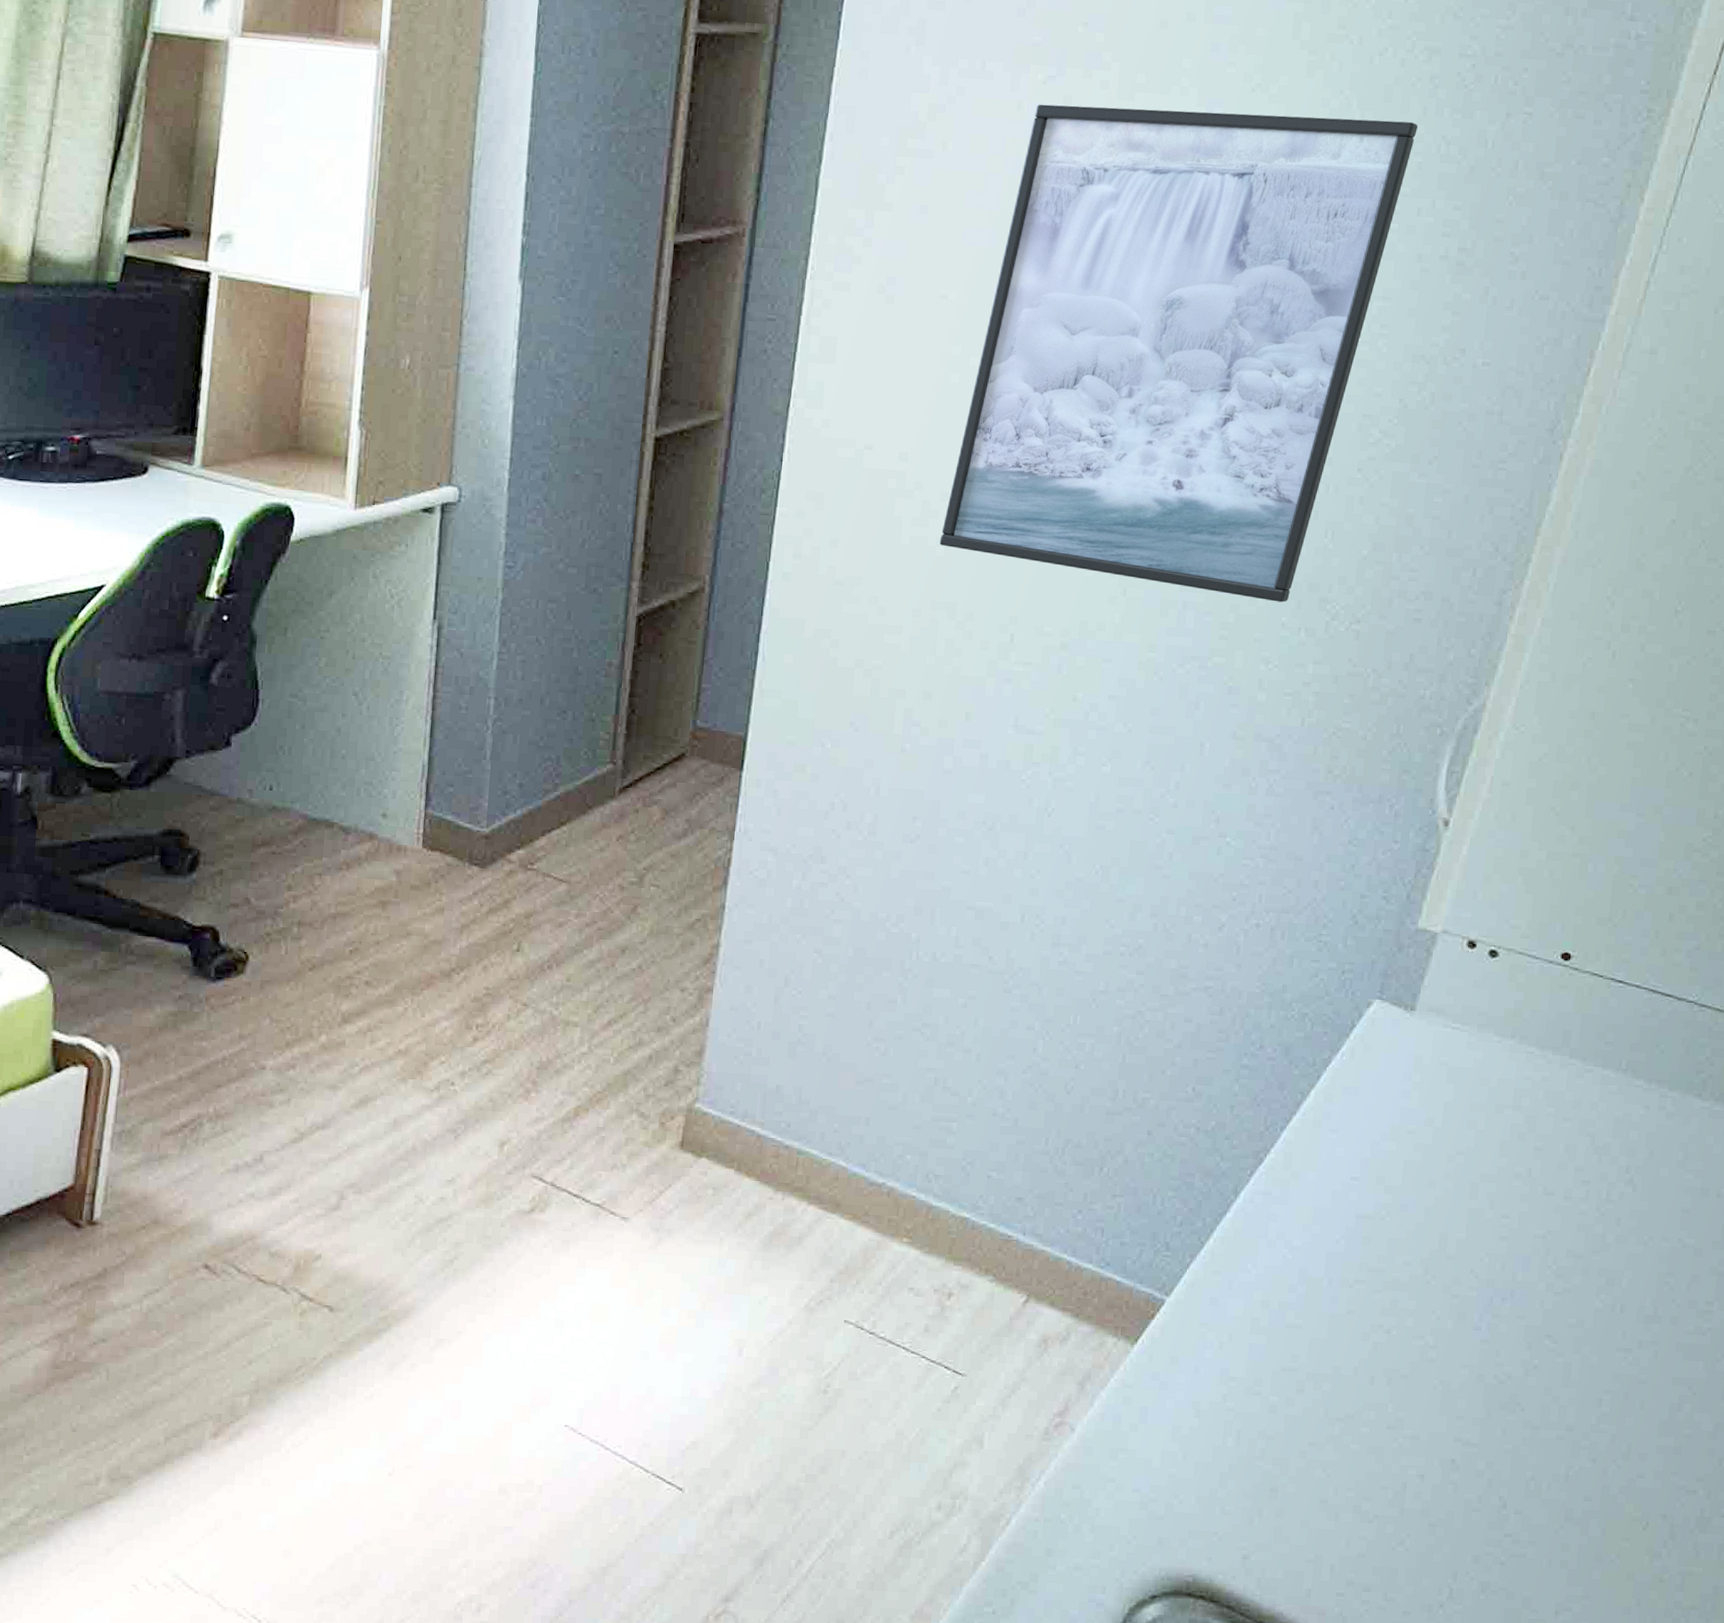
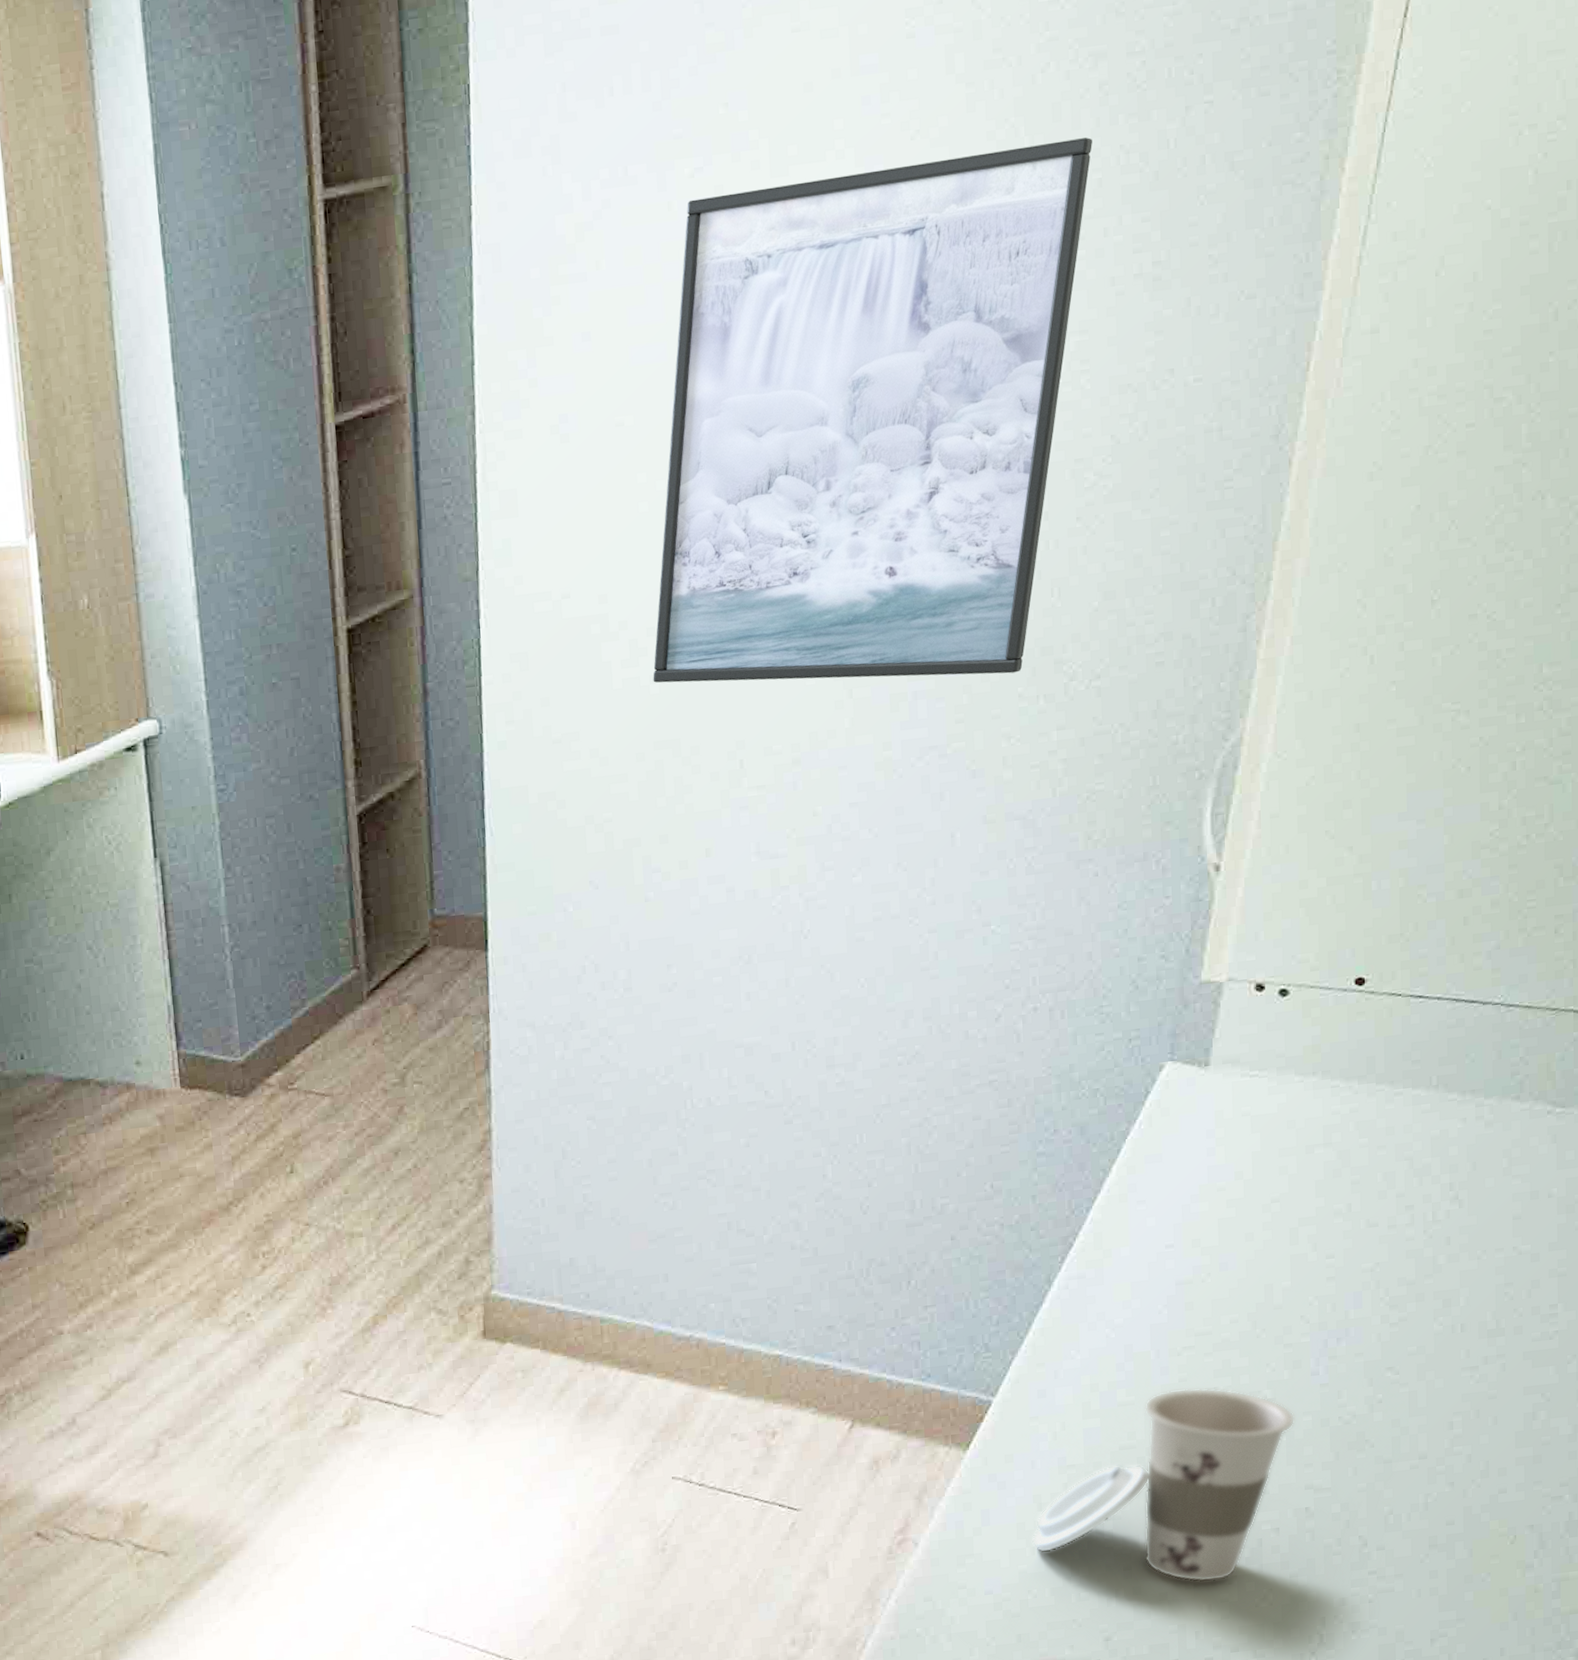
cup: none [1185,1320,1453,1518] -> present [1031,1388,1295,1583]

